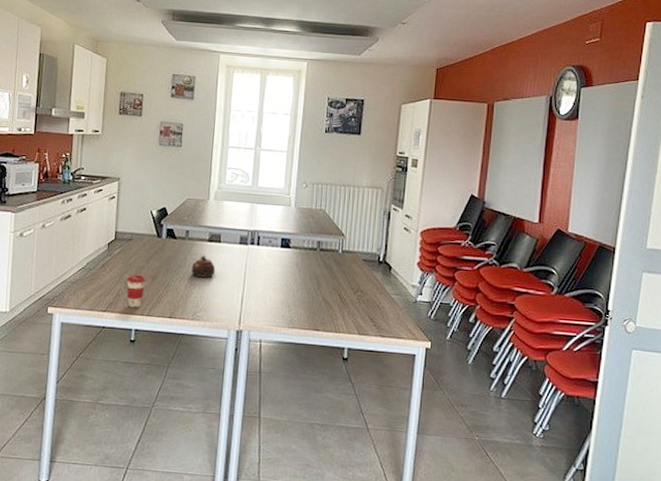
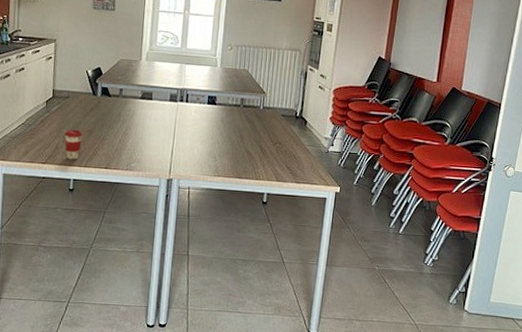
teapot: present [191,255,216,278] -> none [125,111,148,132]

